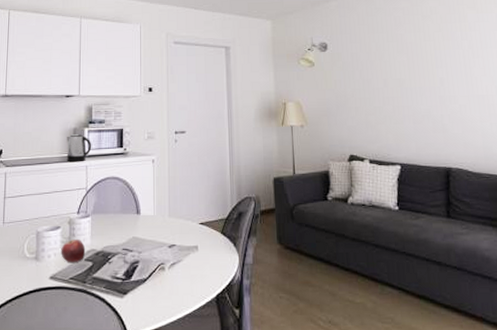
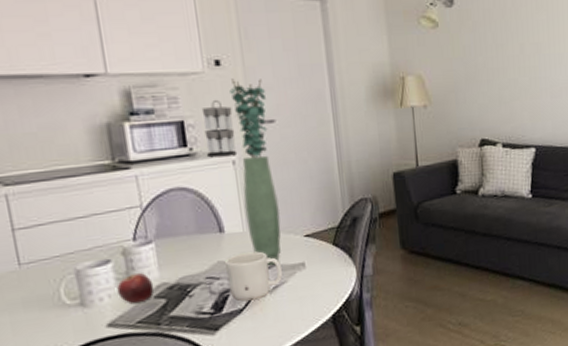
kettle: present [66,134,92,162] -> none [97,131,140,172]
spice rack: none [136,115,157,157] -> present [201,99,238,158]
mug: none [138,232,180,273] -> present [225,251,283,302]
vase: none [156,101,182,245] -> present [230,78,281,265]

